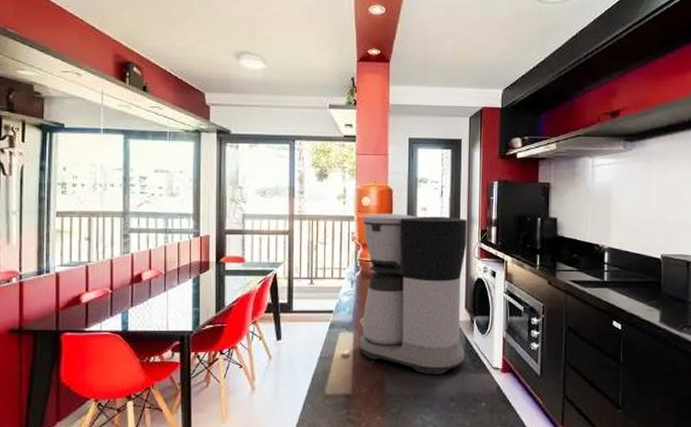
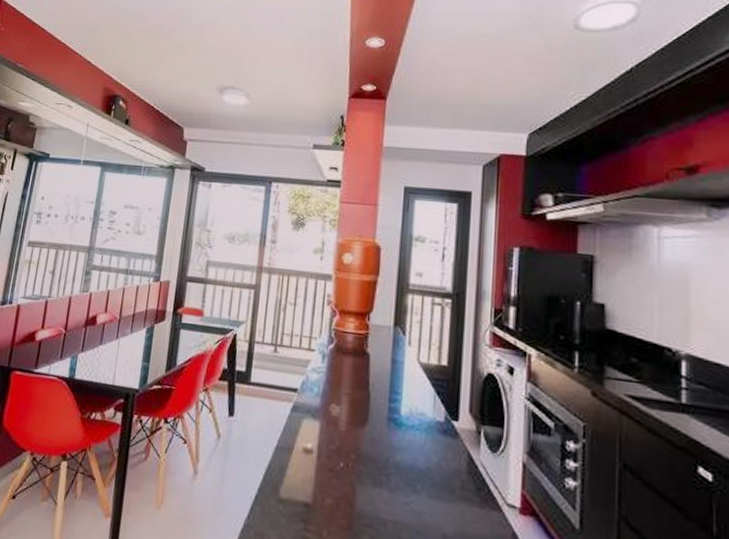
coffee maker: present [359,213,468,375] -> none [326,275,476,501]

